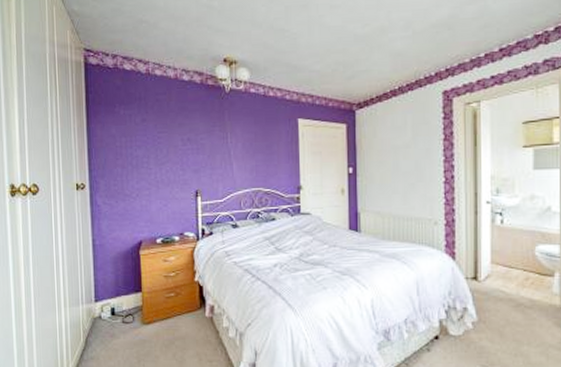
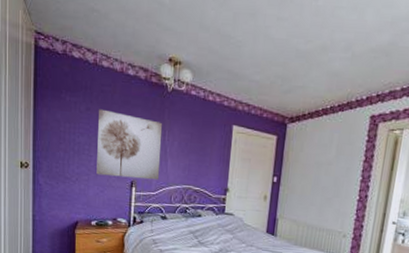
wall art: none [155,118,226,188] -> present [96,109,163,180]

